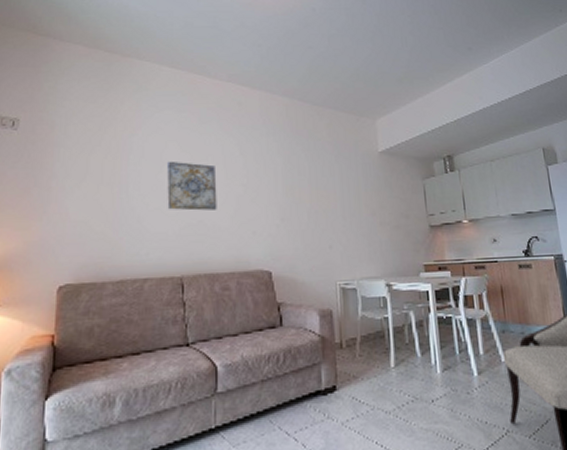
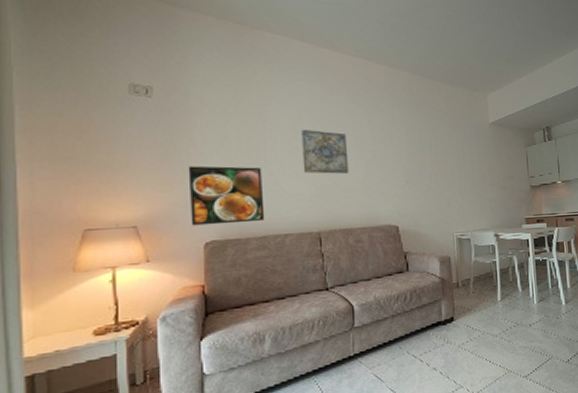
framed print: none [45,201,124,267] -> present [188,165,265,226]

